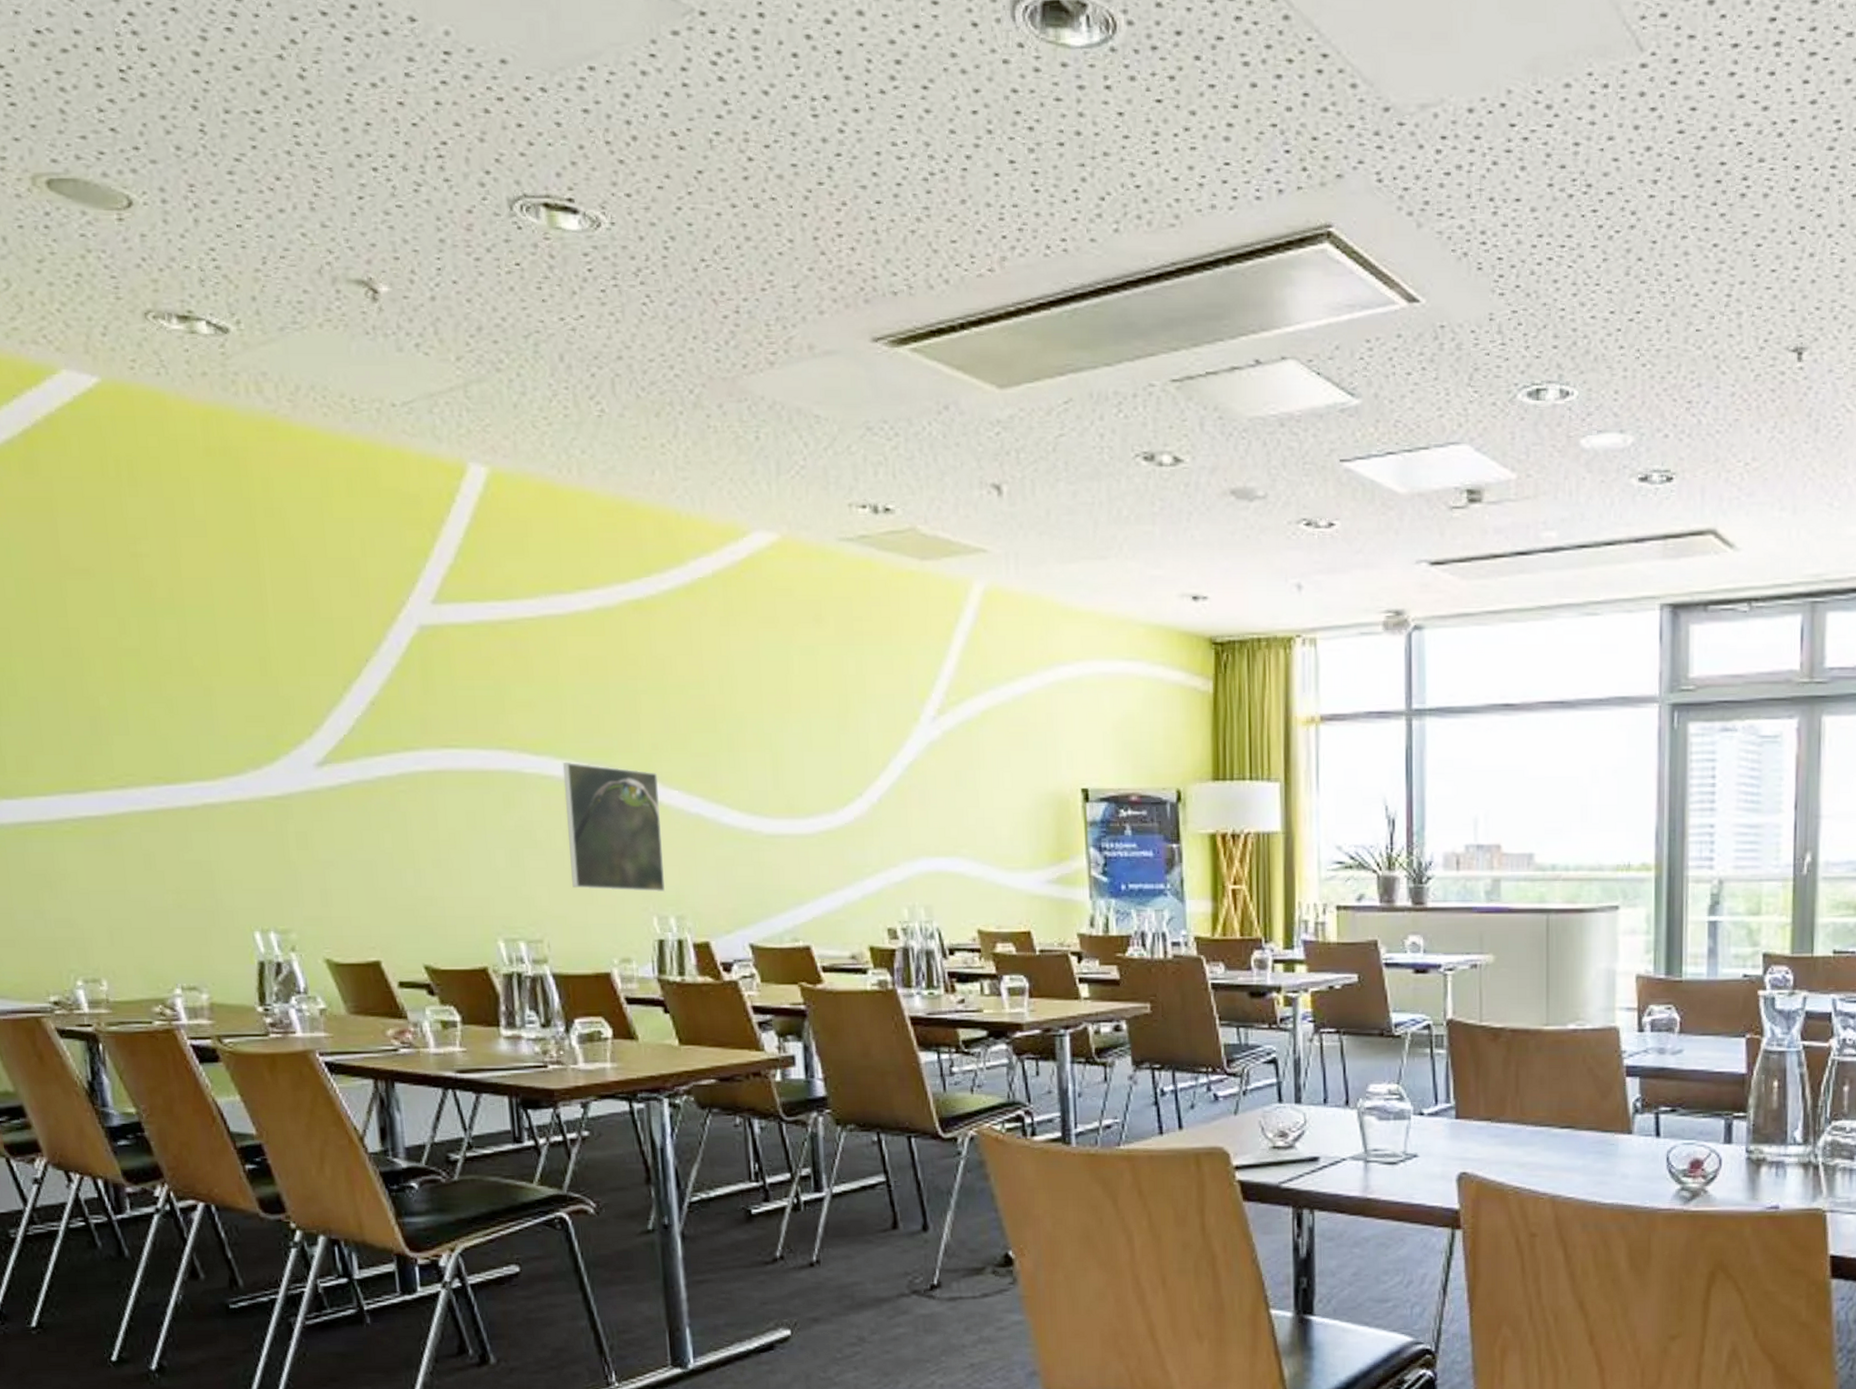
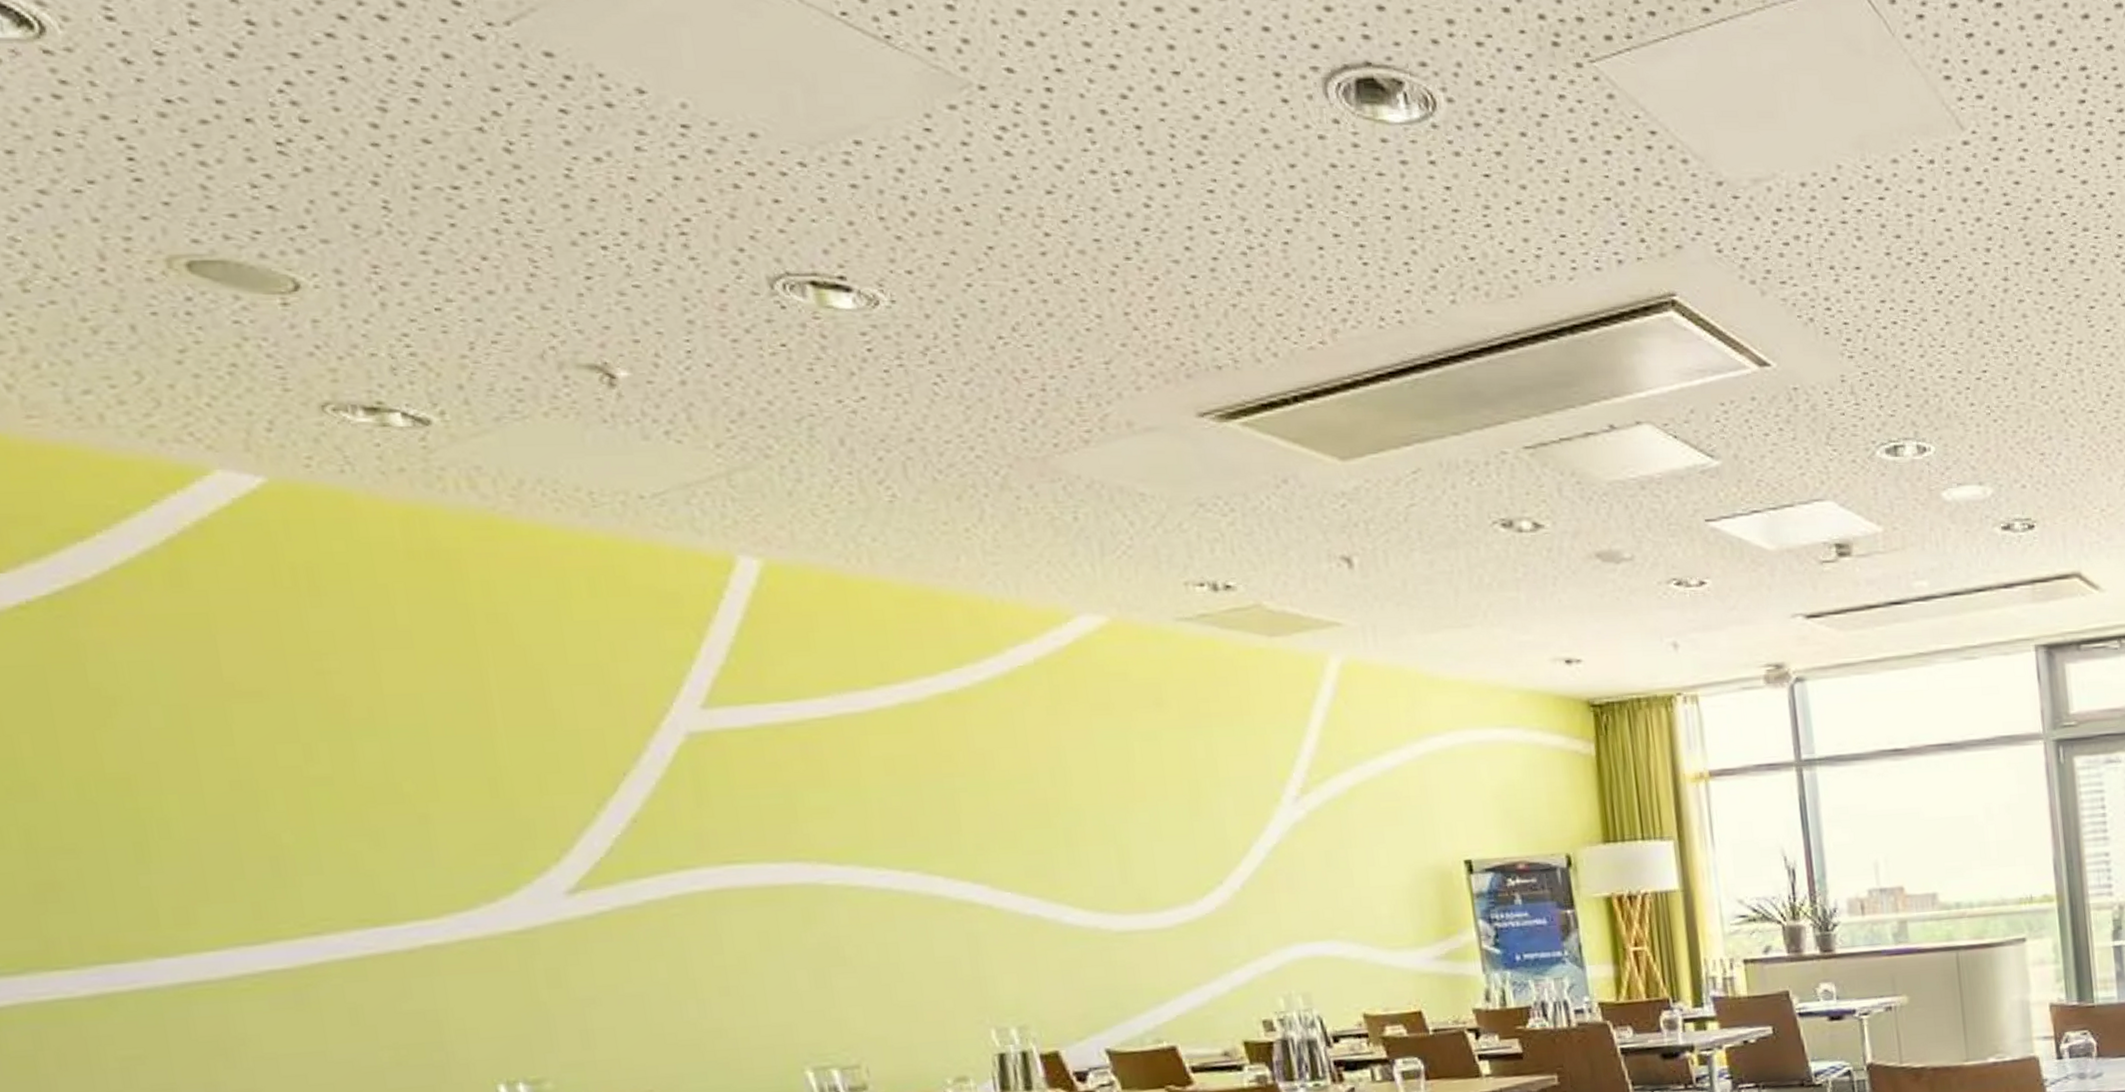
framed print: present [562,763,665,892] -> none [871,870,1002,1006]

